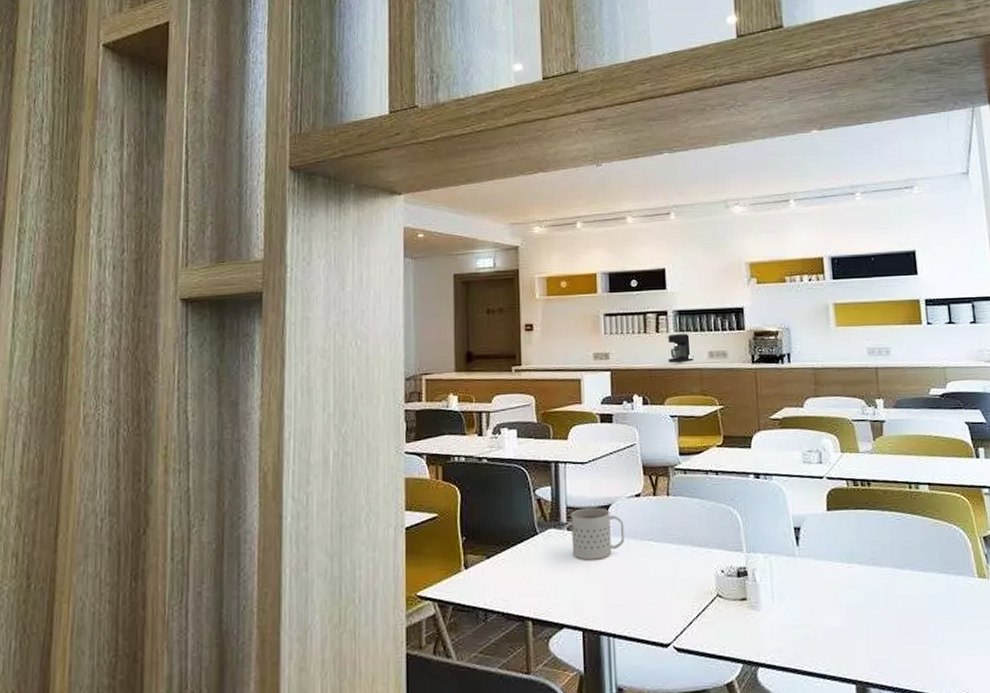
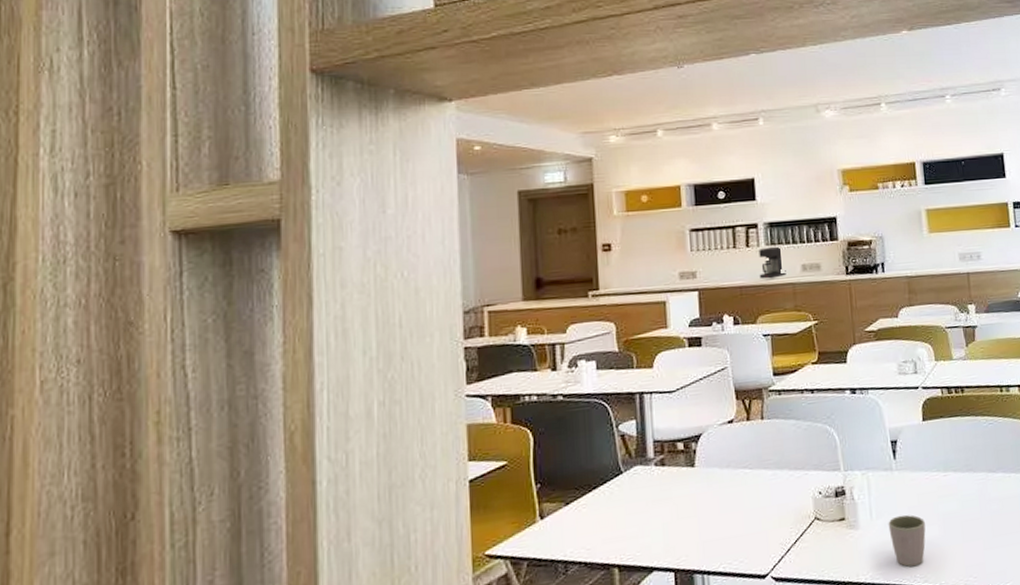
mug: present [571,507,625,560] -> none [658,438,718,496]
mug: none [790,601,829,654] -> present [888,514,926,567]

